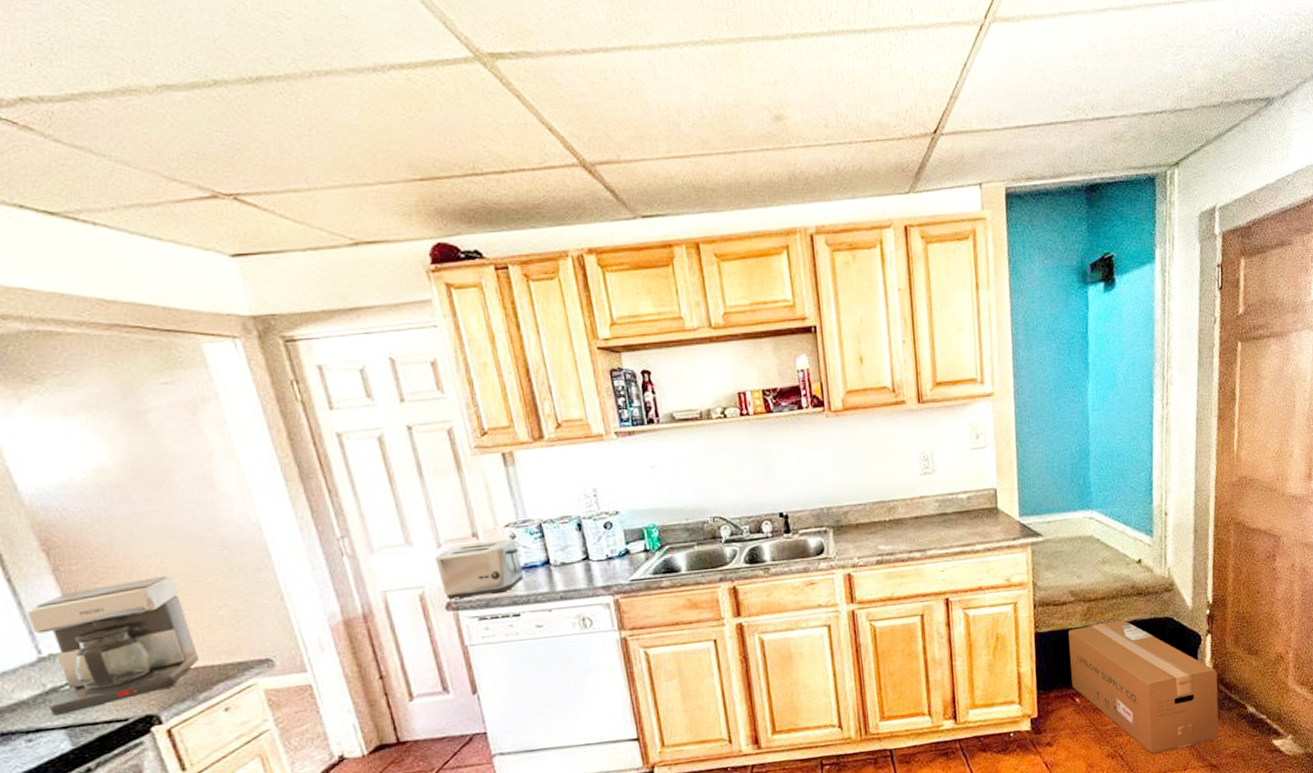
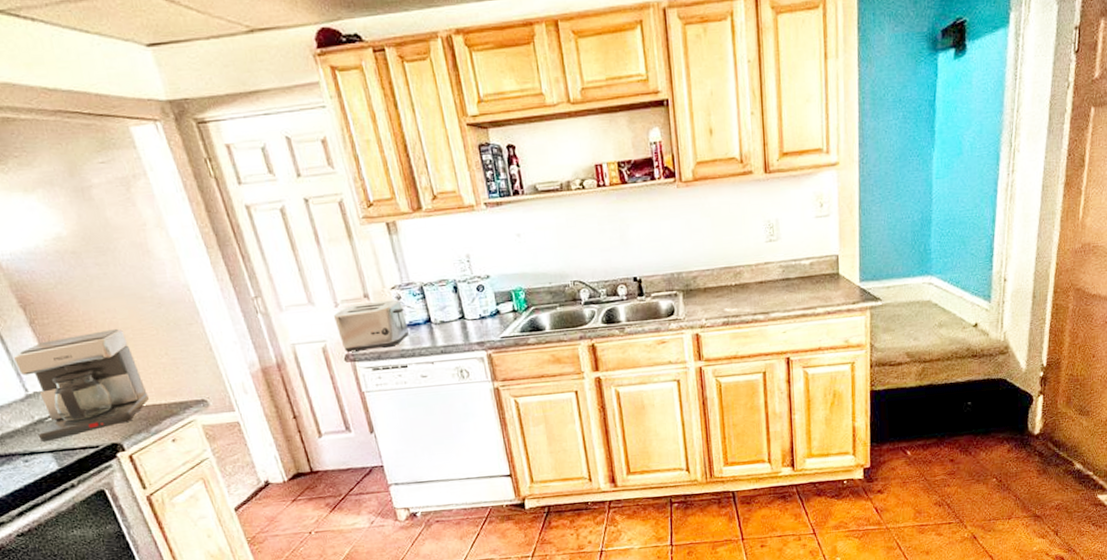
box: present [1068,619,1219,755] -> none [903,380,1047,504]

